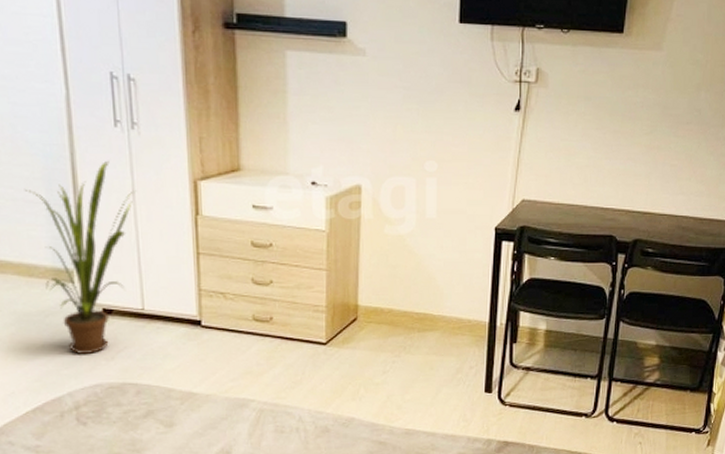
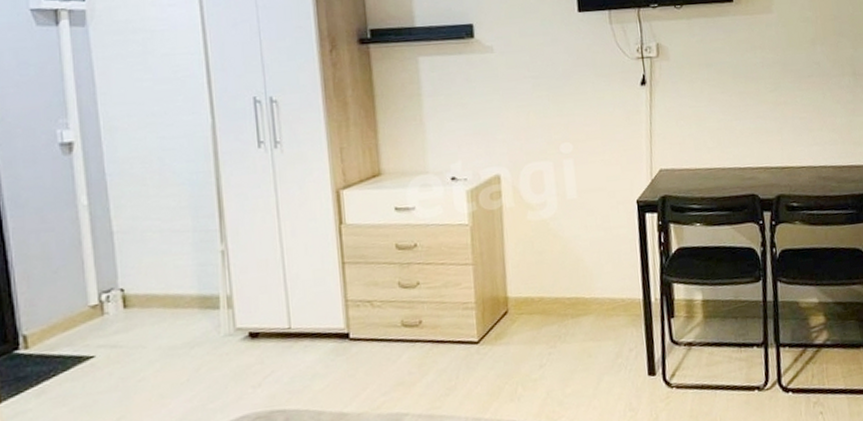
house plant: present [24,161,137,354] -> none [171,182,281,385]

